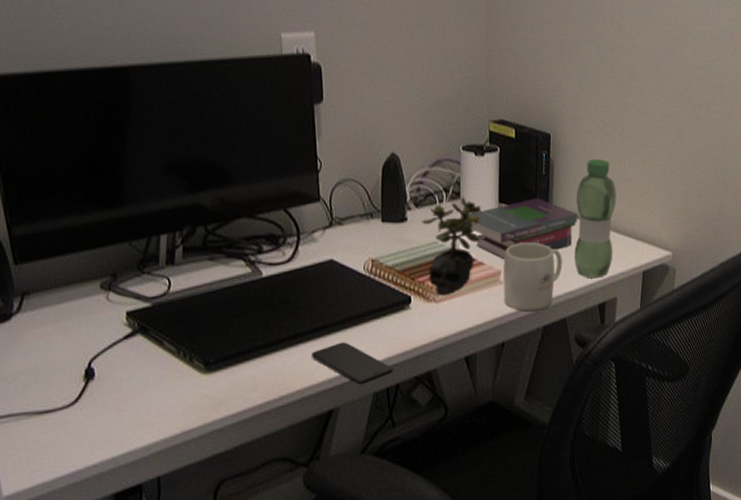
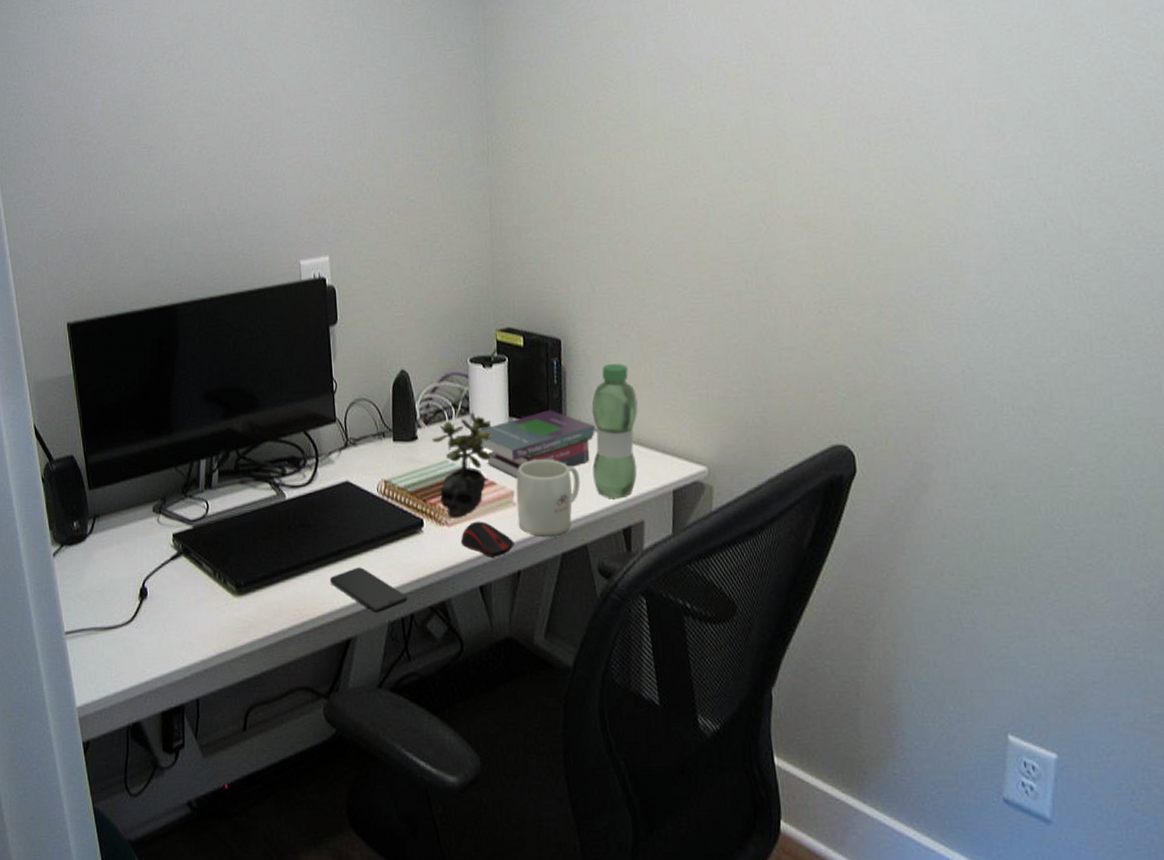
computer mouse: none [449,298,501,331] -> present [461,521,516,558]

